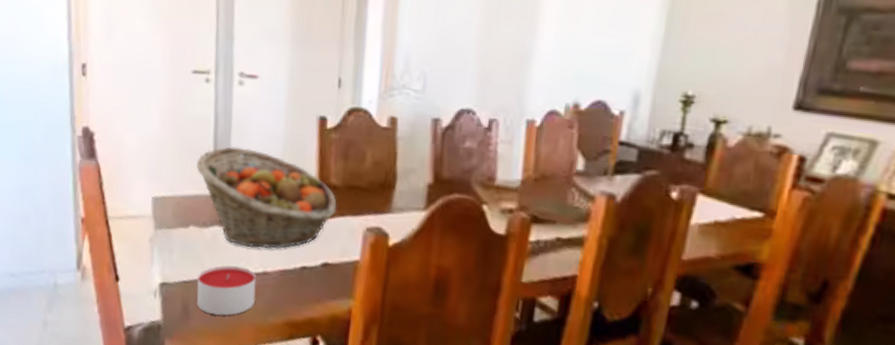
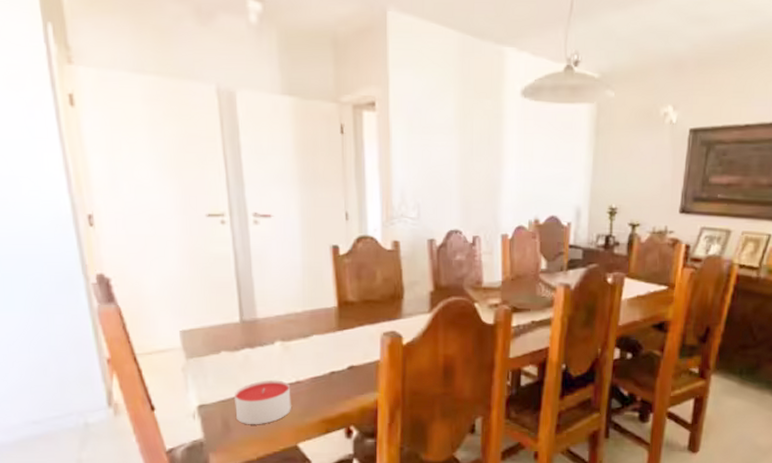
fruit basket: present [197,146,337,249] -> none [221,278,356,362]

